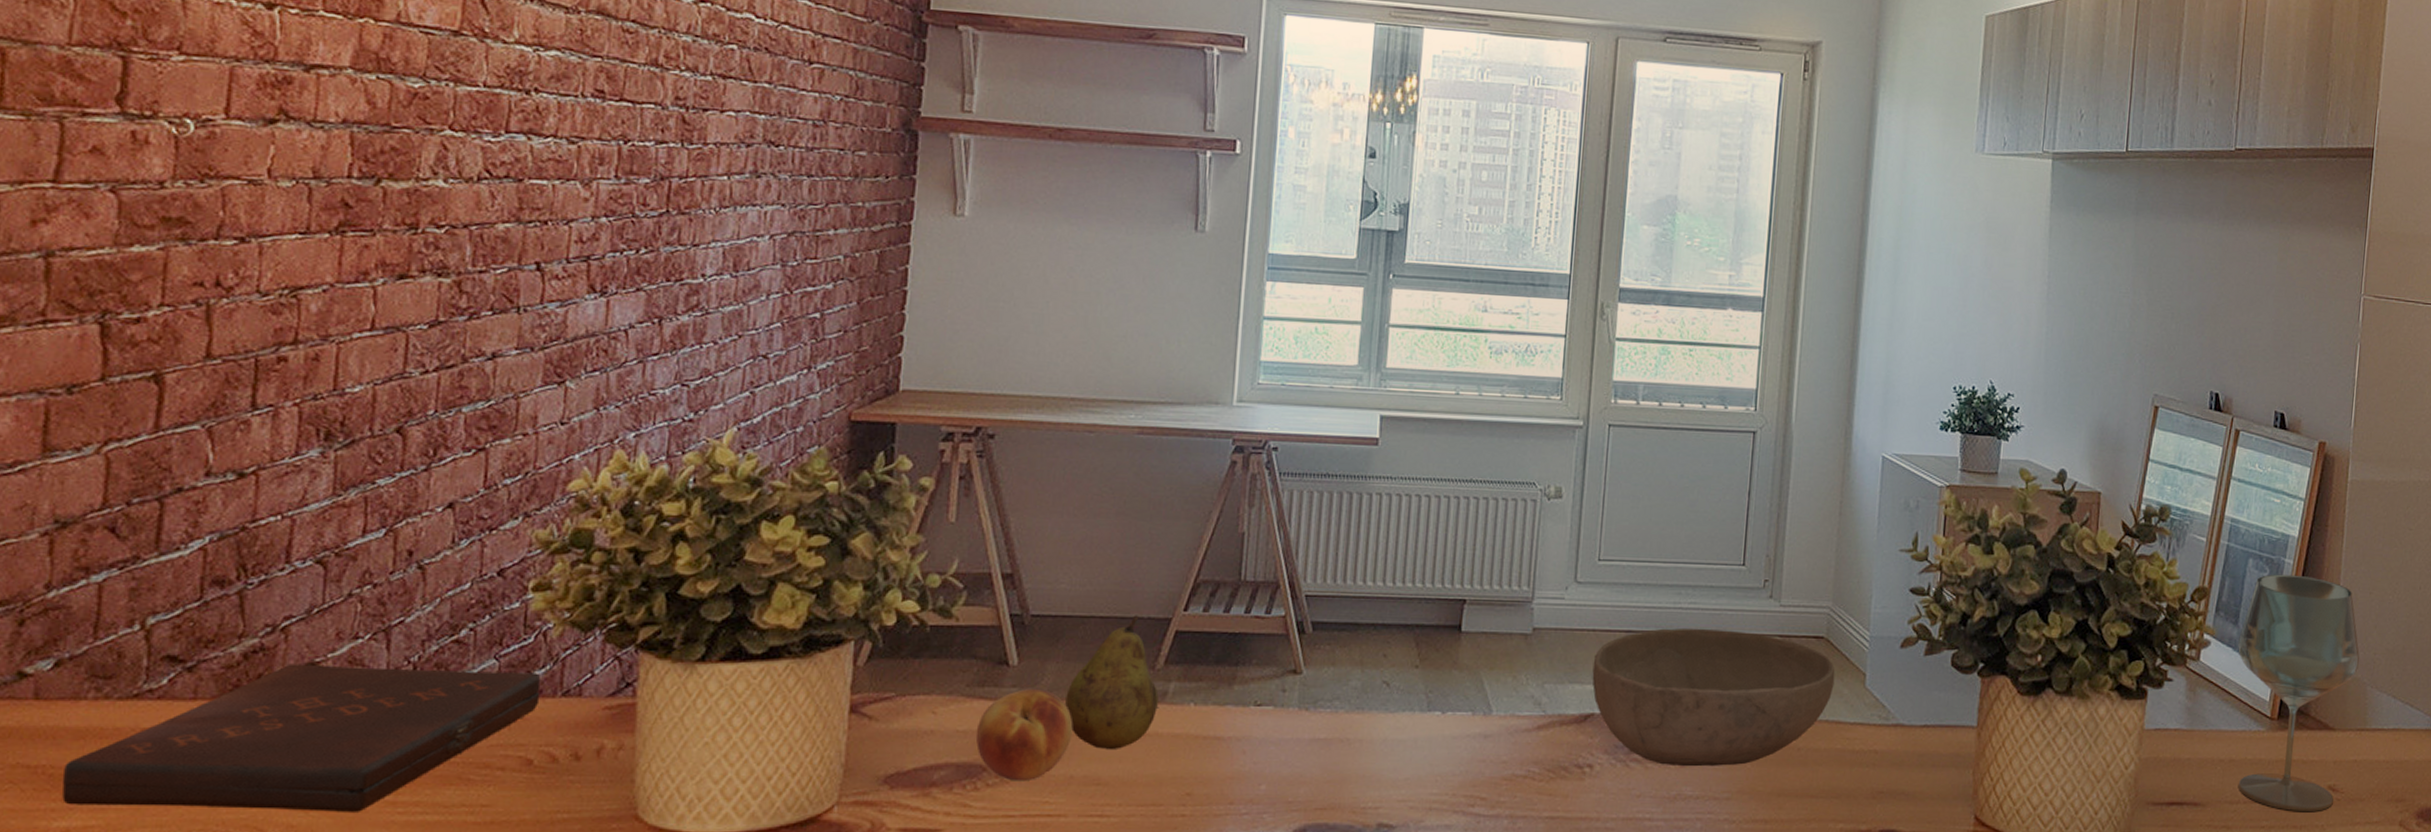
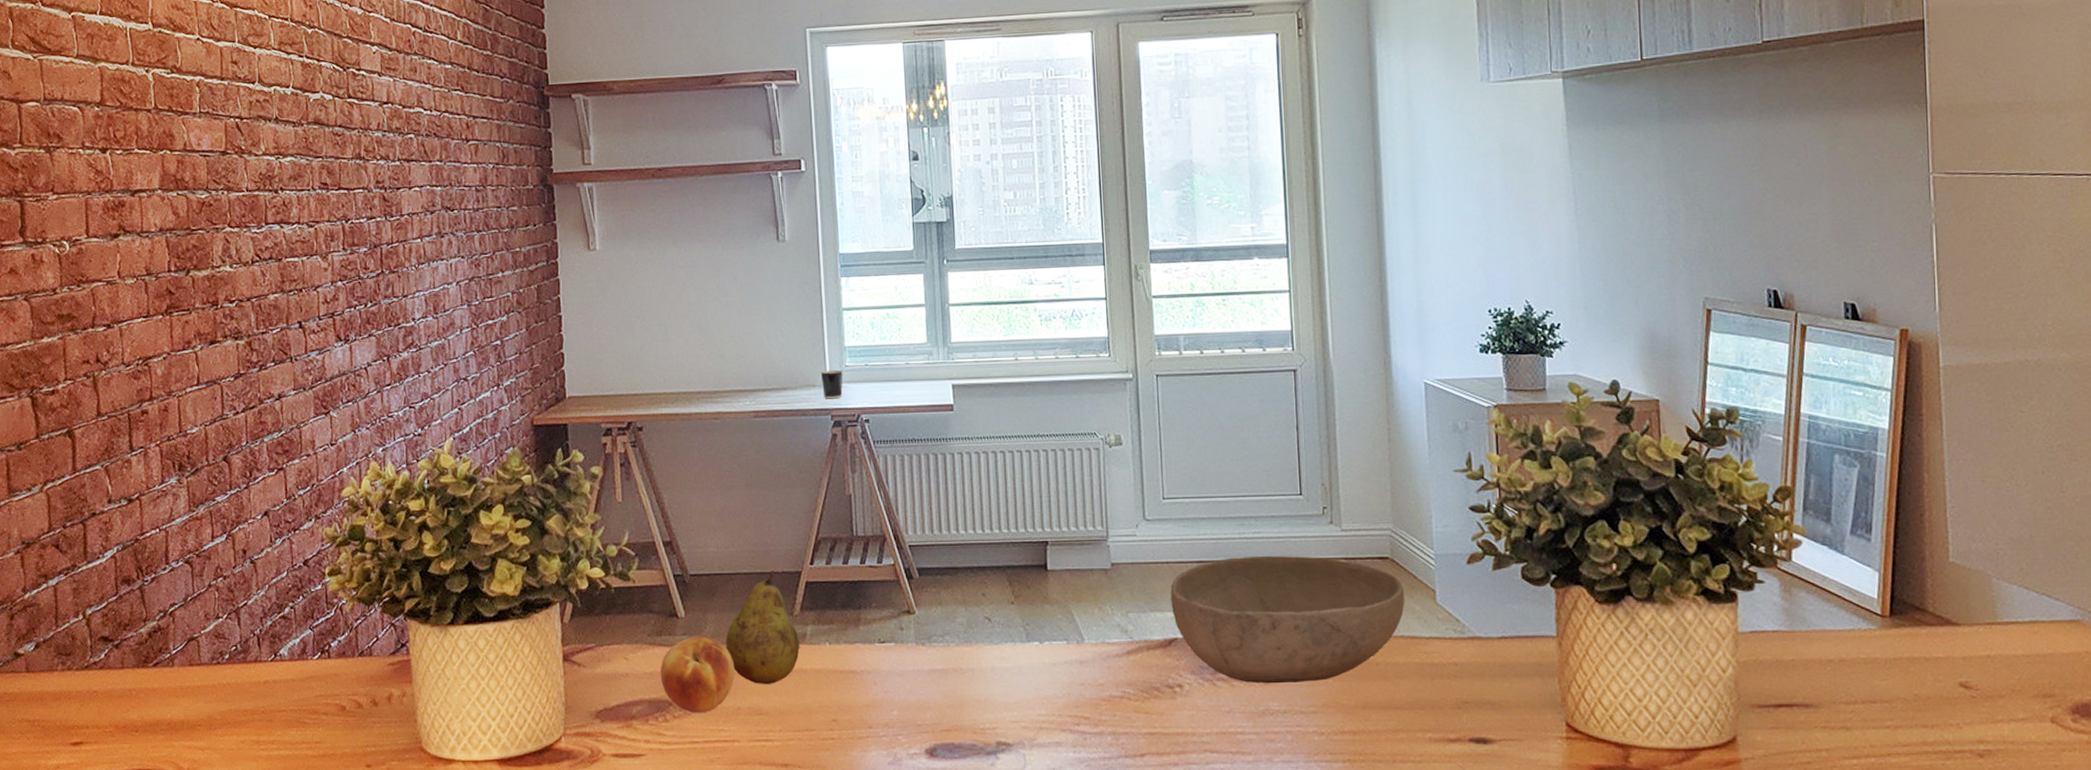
book: present [62,664,541,812] -> none [50,639,344,749]
mug: none [1226,386,1254,421] -> present [821,370,843,399]
wine glass: present [2238,574,2360,813] -> none [1834,467,1980,711]

